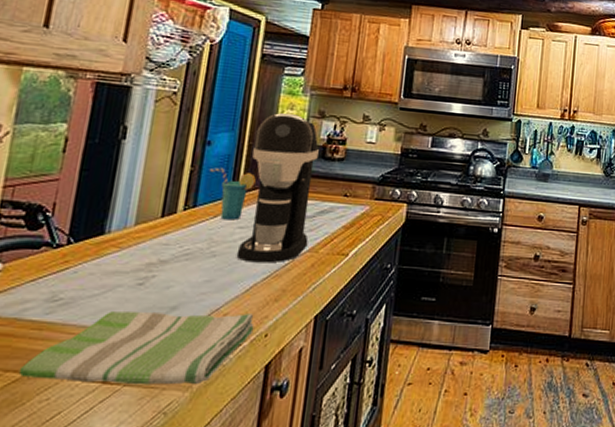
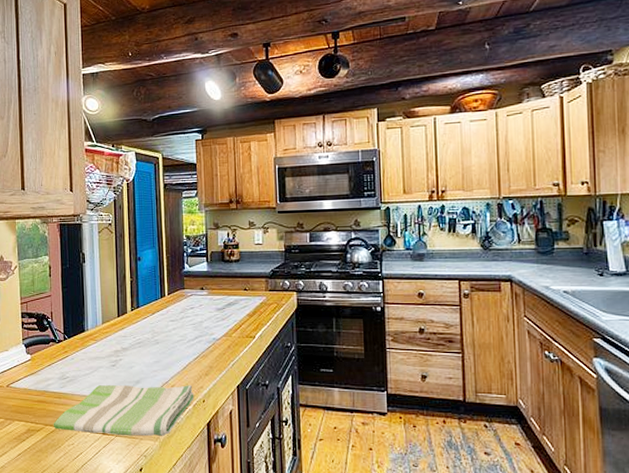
cup: present [209,167,257,221] -> none [143,277,177,316]
coffee maker: present [236,113,319,263] -> none [170,229,223,347]

